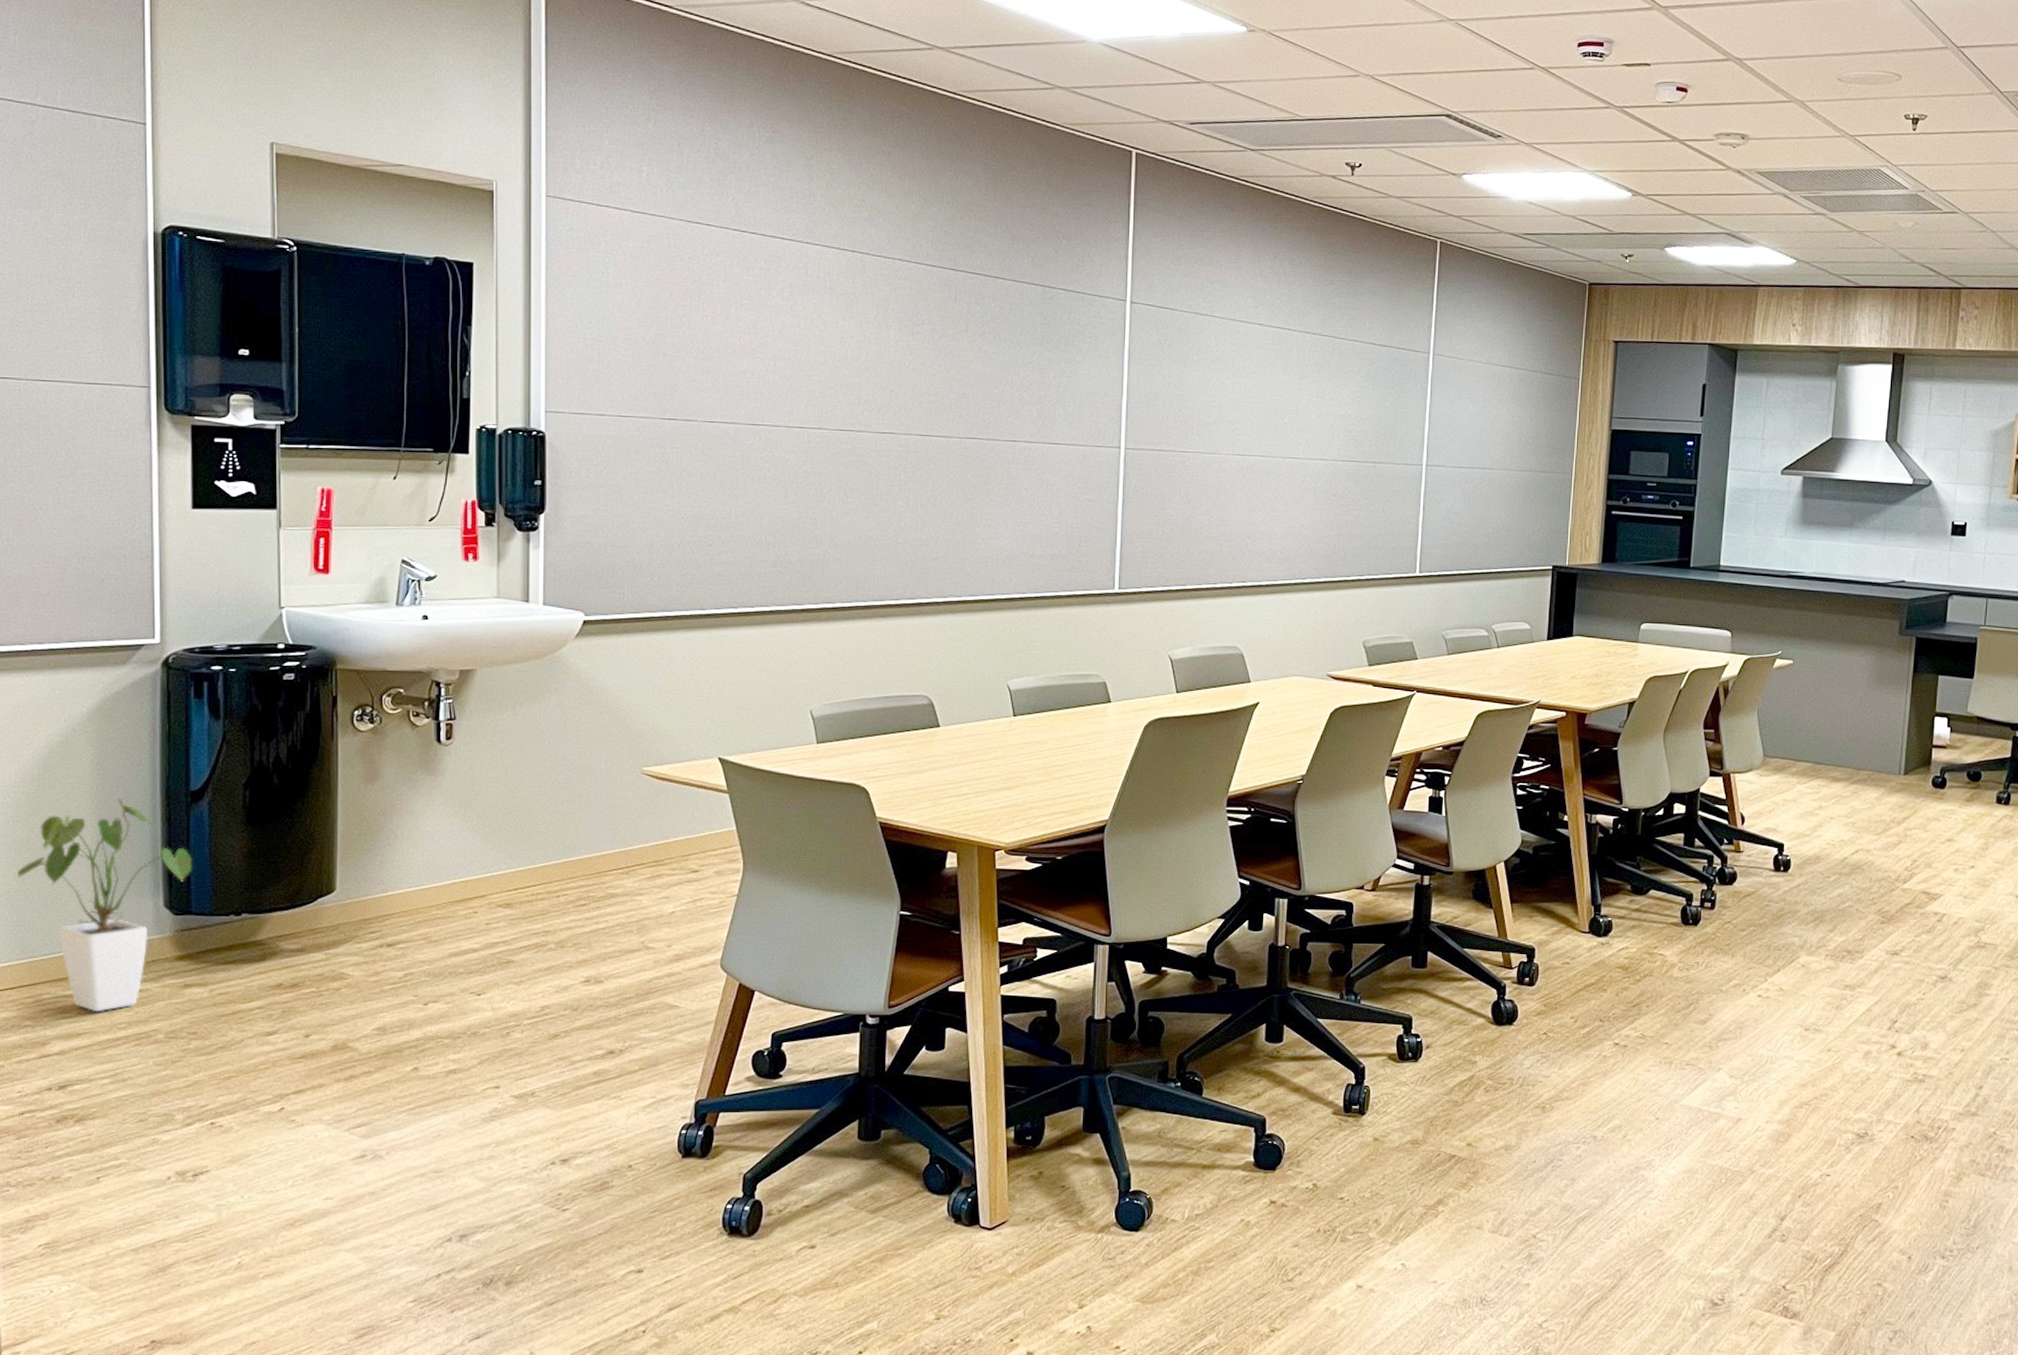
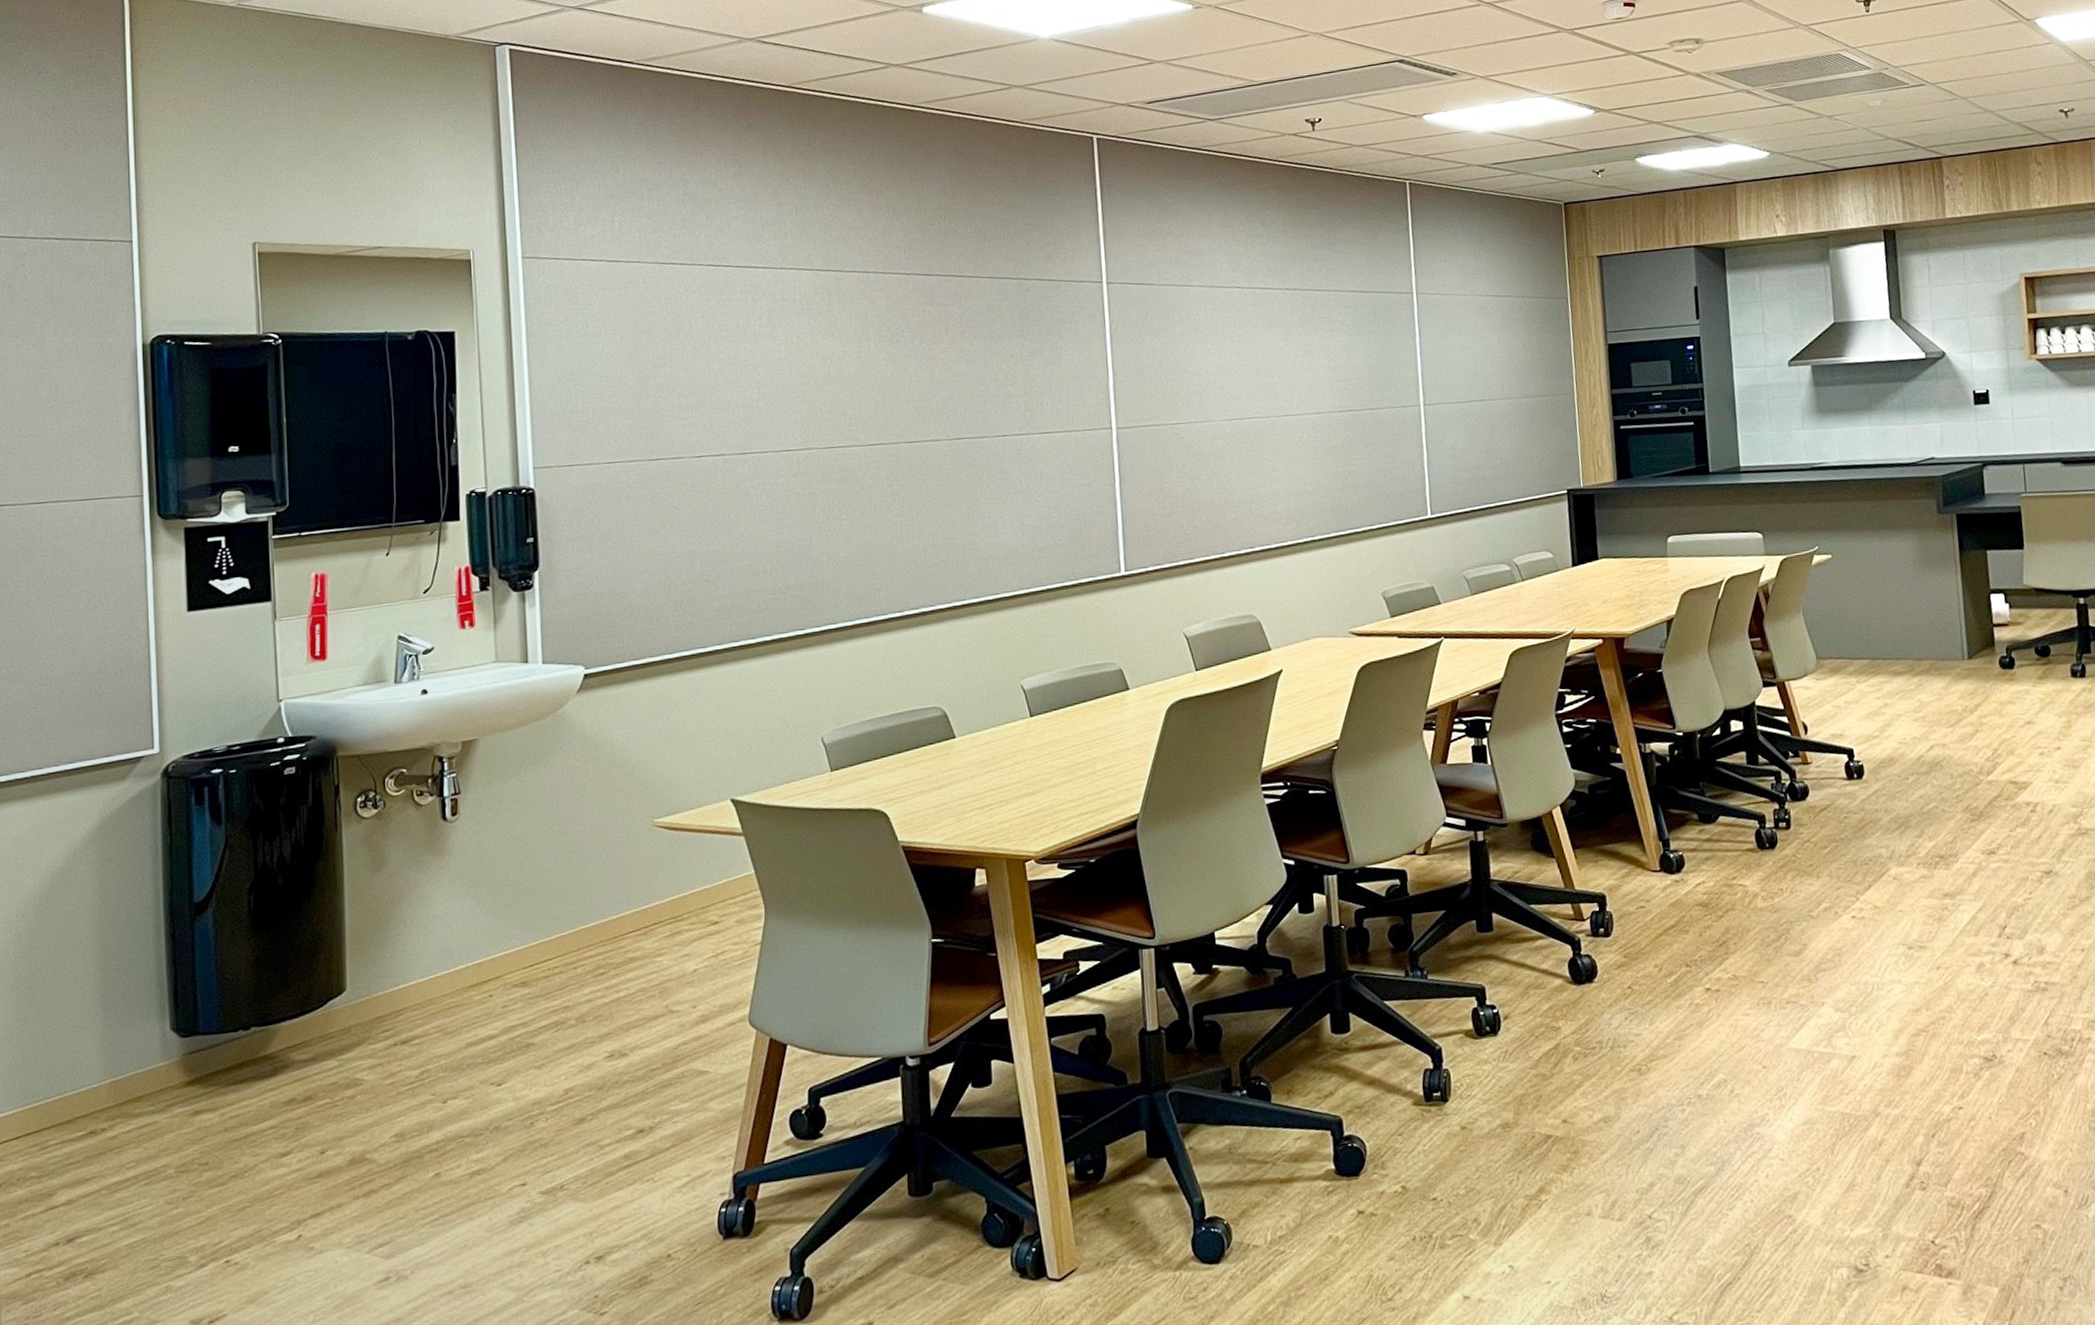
house plant: present [17,797,192,1012] -> none [20,919,199,1153]

